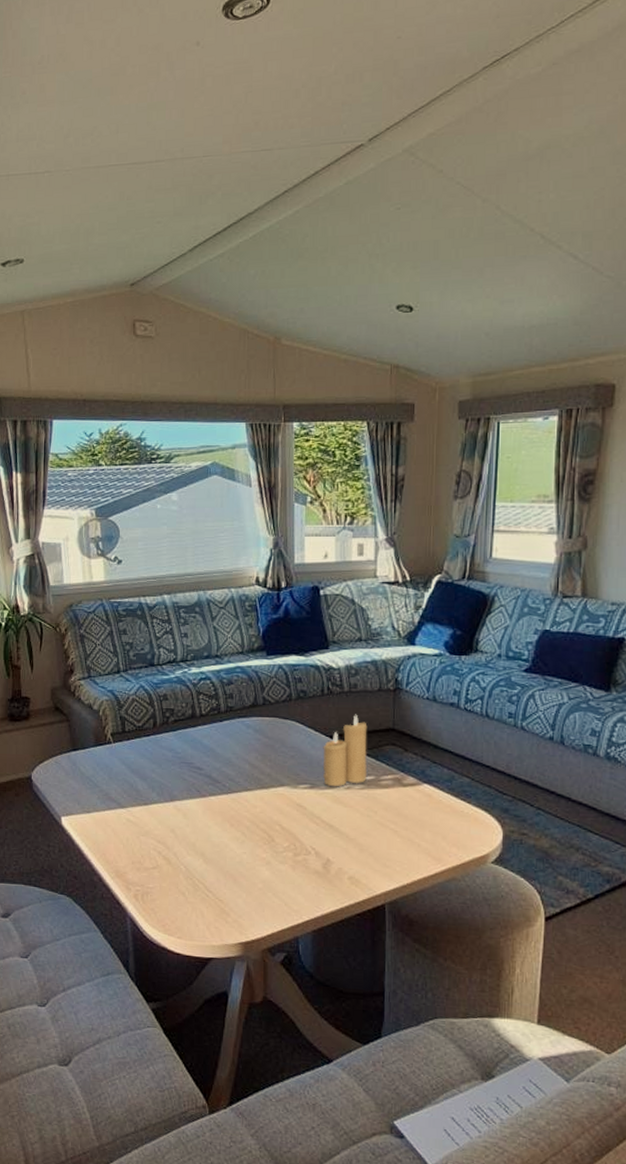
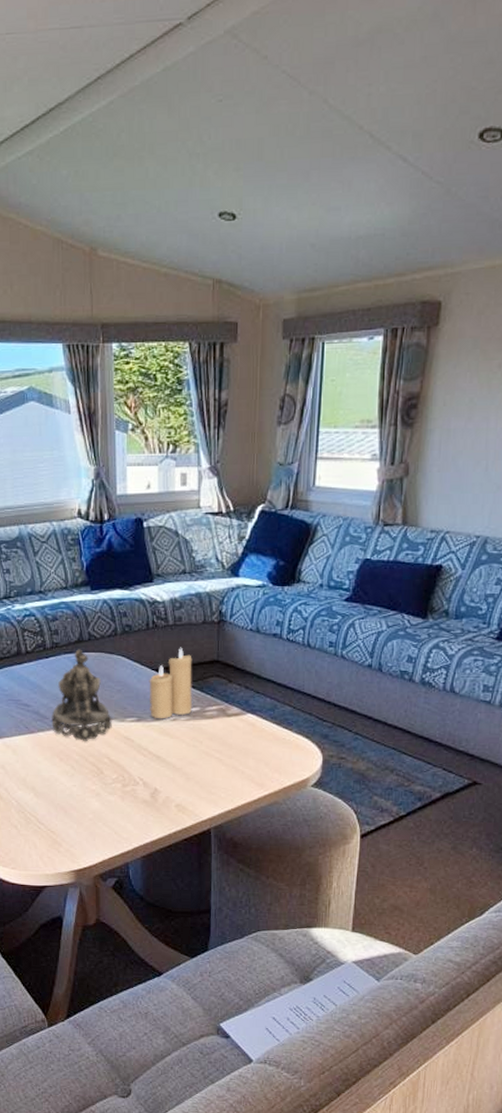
decorative bowl: none [223,713,285,807] -> present [51,649,112,741]

